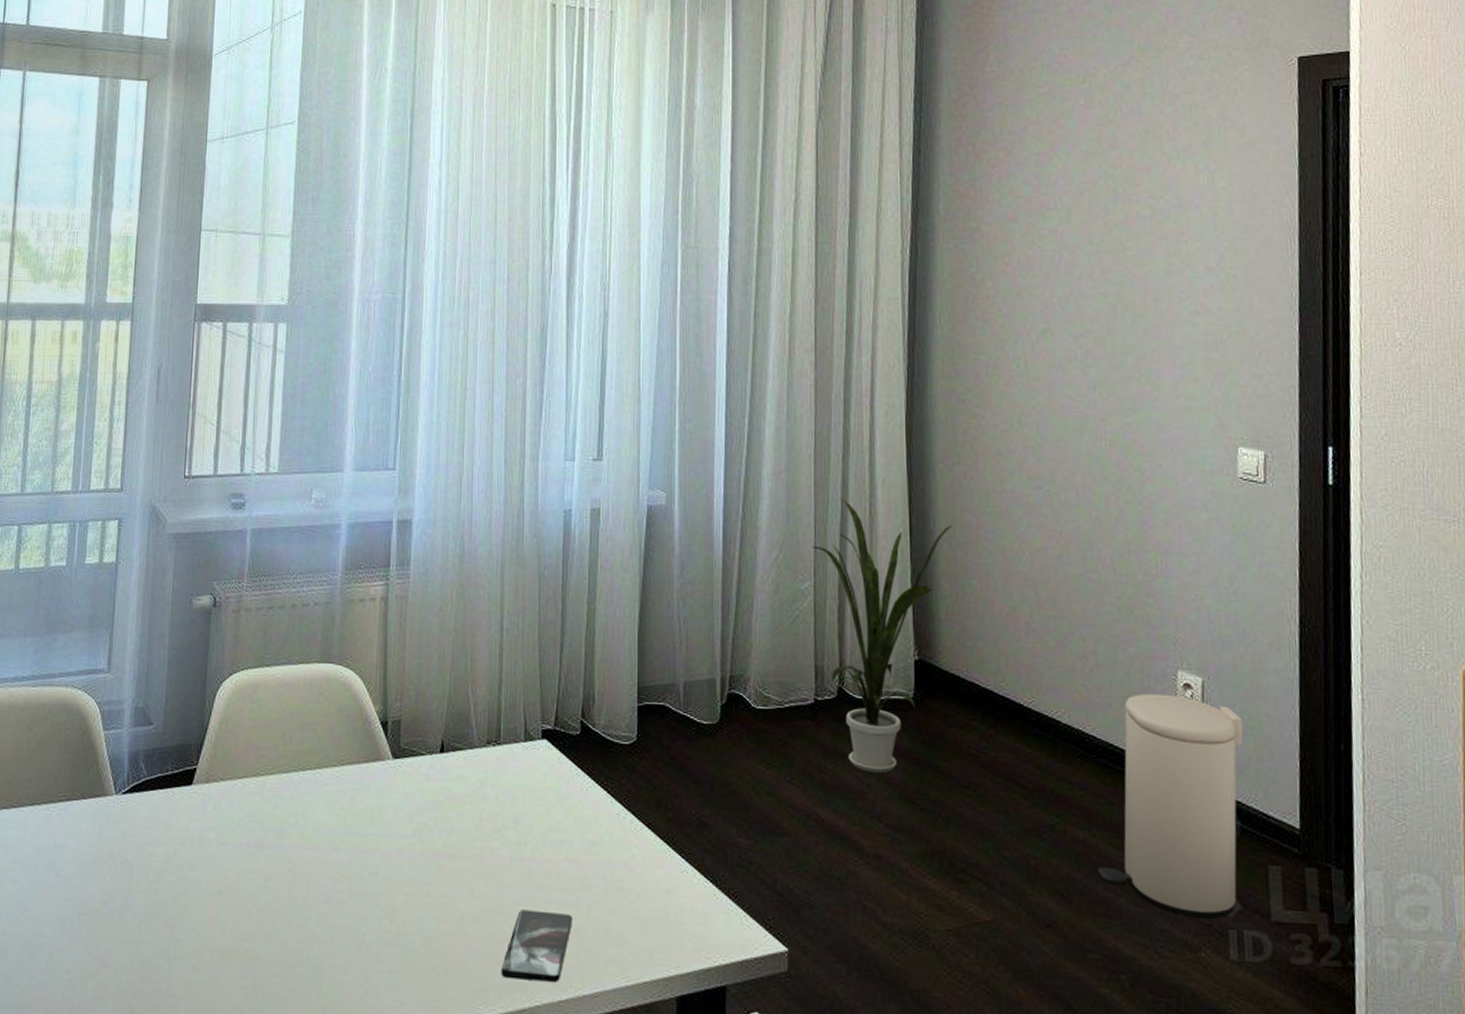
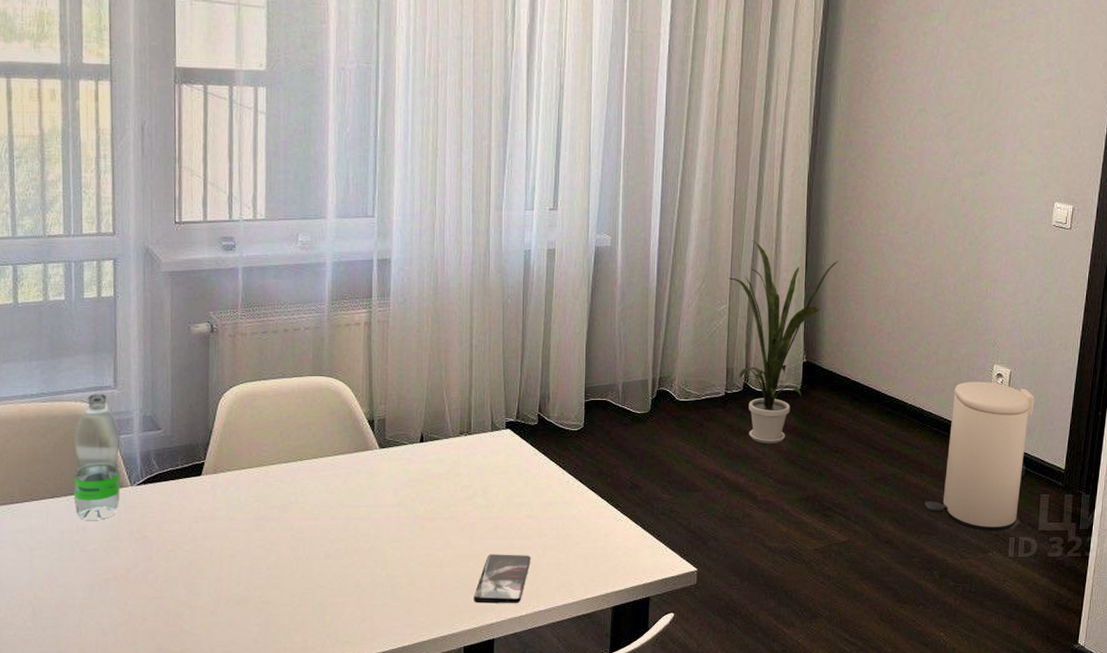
bottle: none [54,678,110,836] -> present [73,394,121,520]

